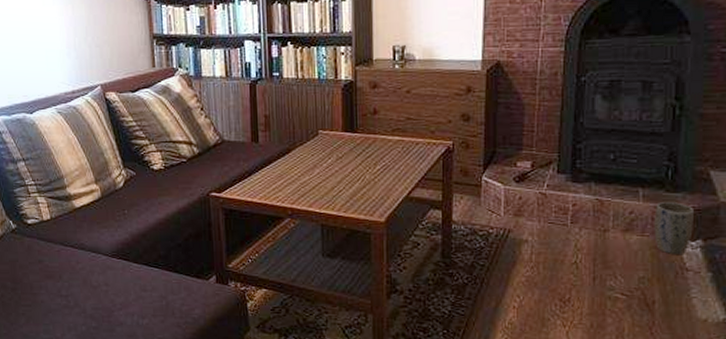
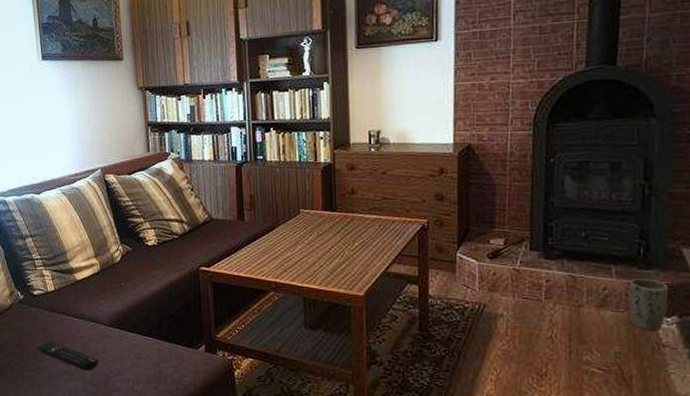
remote control: none [31,274,101,305] -> present [36,341,99,371]

